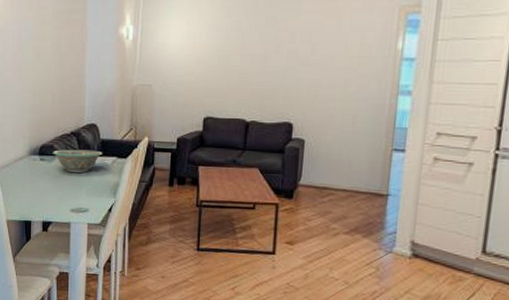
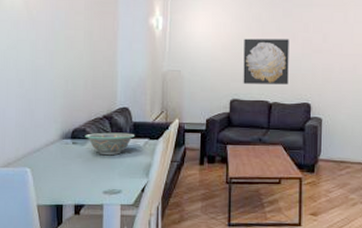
wall art: none [218,50,272,102] -> present [243,38,289,85]

